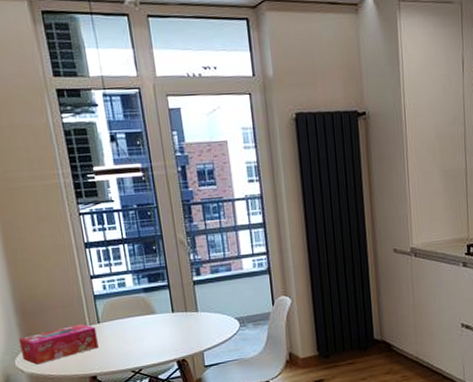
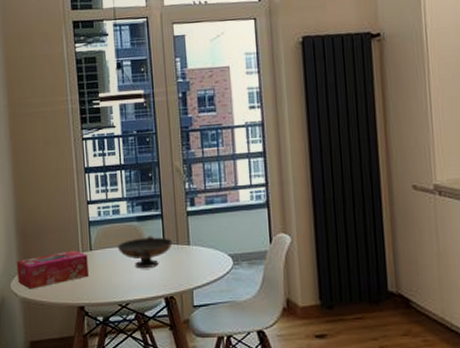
decorative bowl: none [125,305,181,337] -> present [117,236,173,269]

